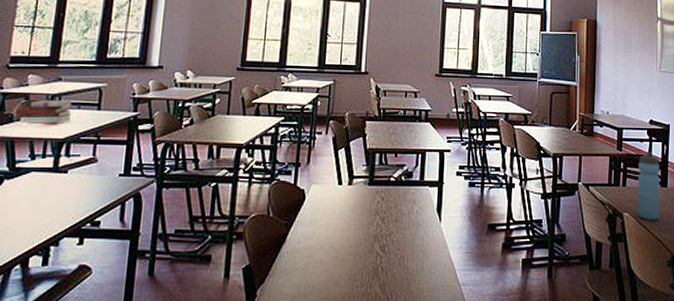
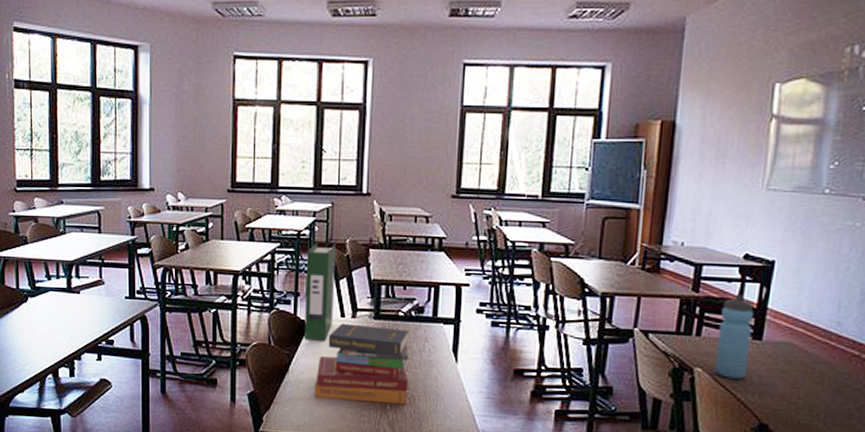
books: present [16,99,72,125] -> none [29,222,77,248]
binder: none [302,116,337,209] -> present [303,243,336,341]
books: none [309,191,399,267] -> present [313,323,409,405]

